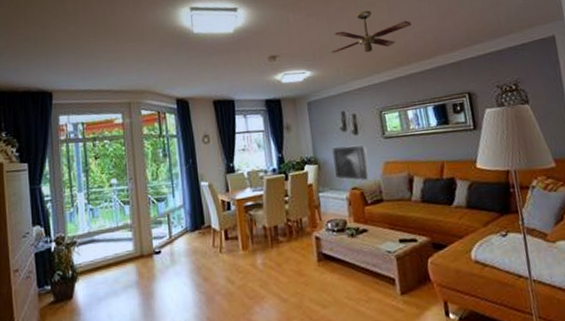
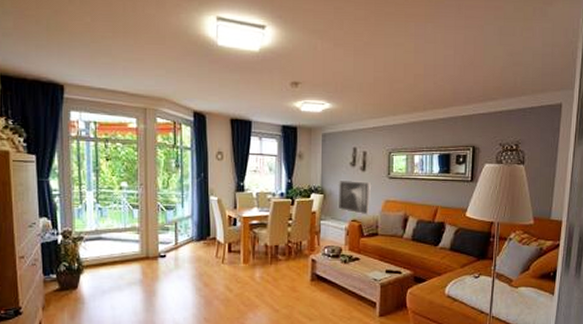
ceiling fan: present [331,10,411,53] -> none [353,50,434,93]

